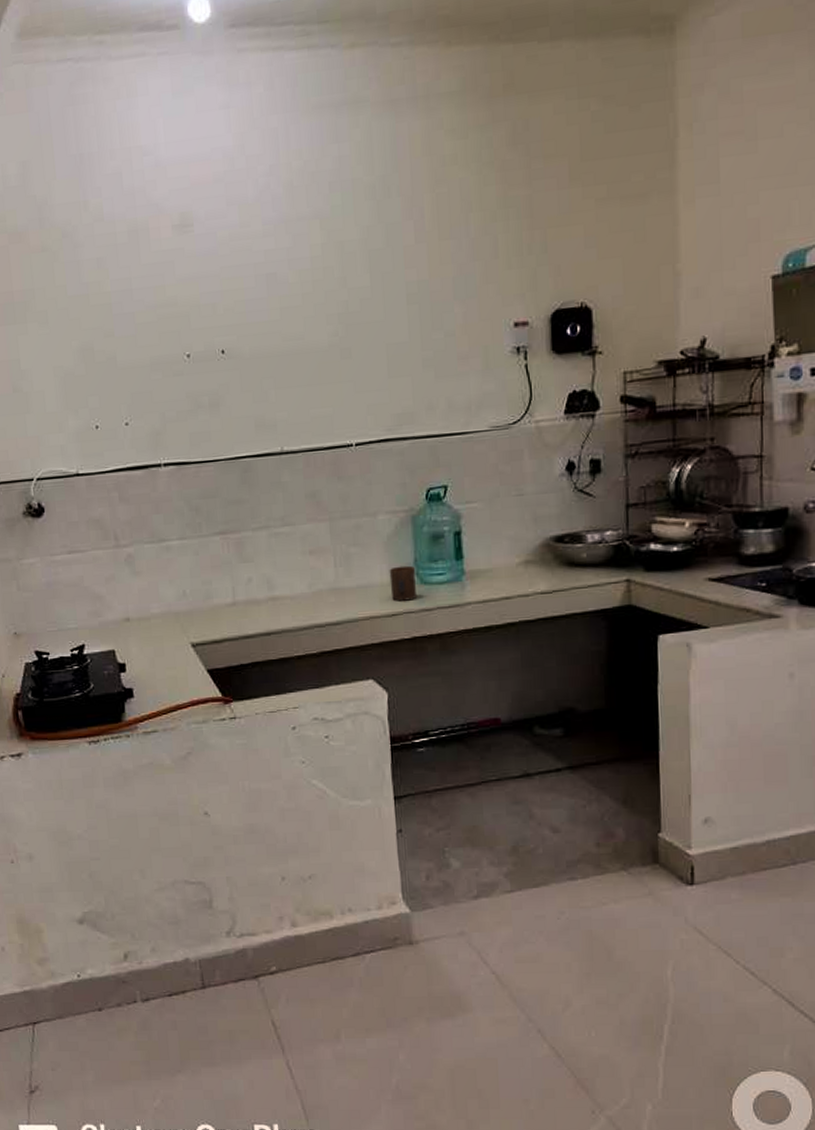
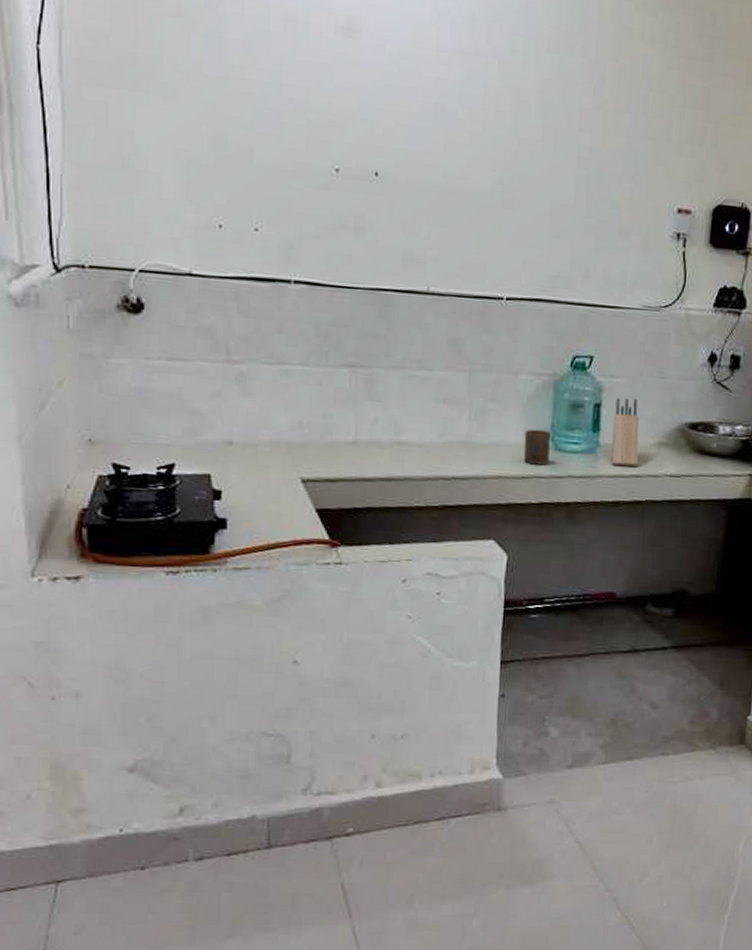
knife block: none [475,520,507,590] -> present [611,398,640,466]

